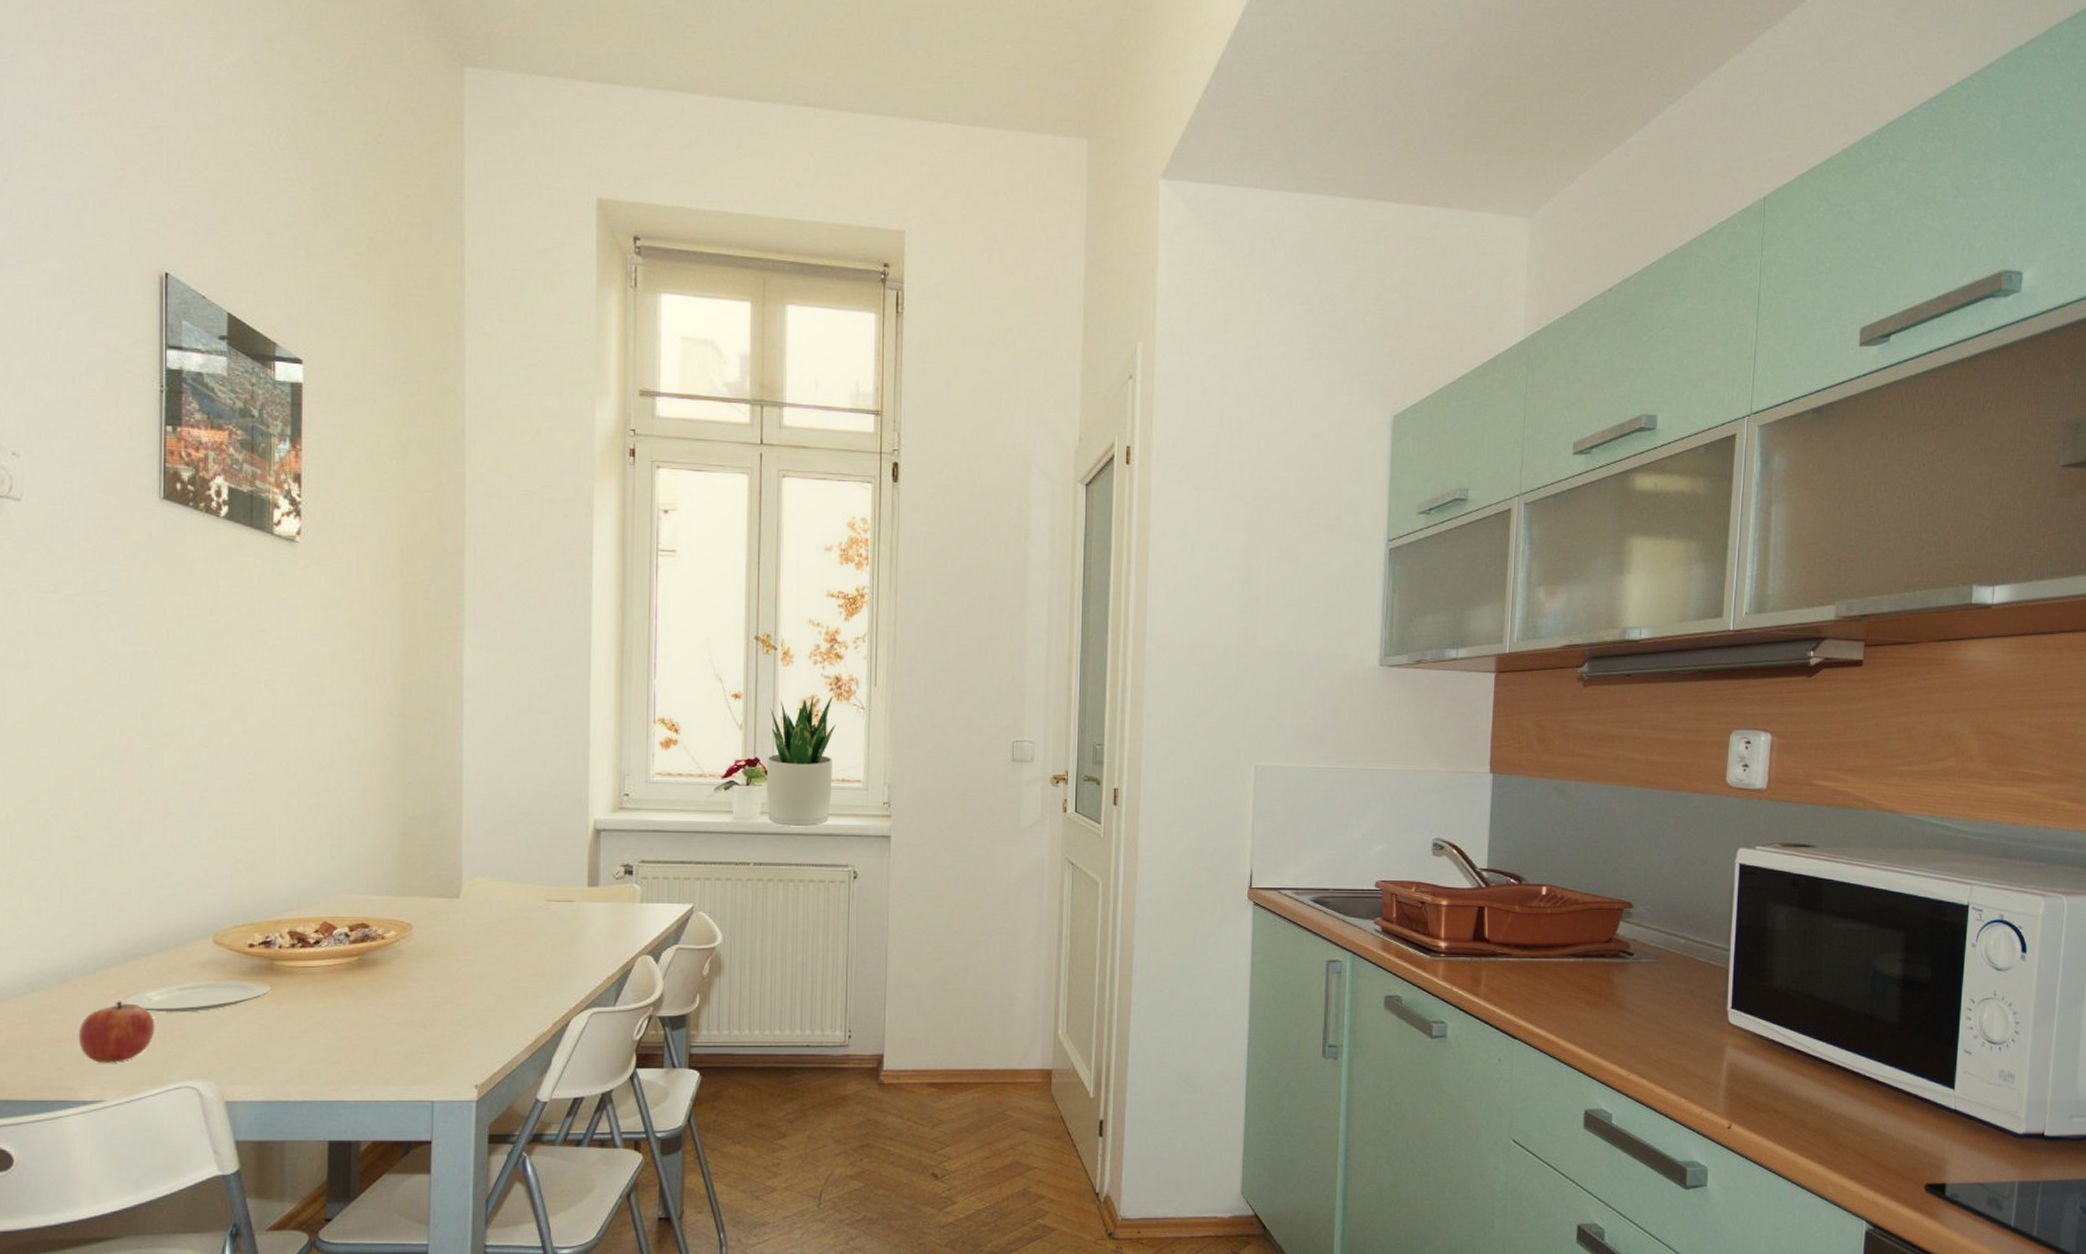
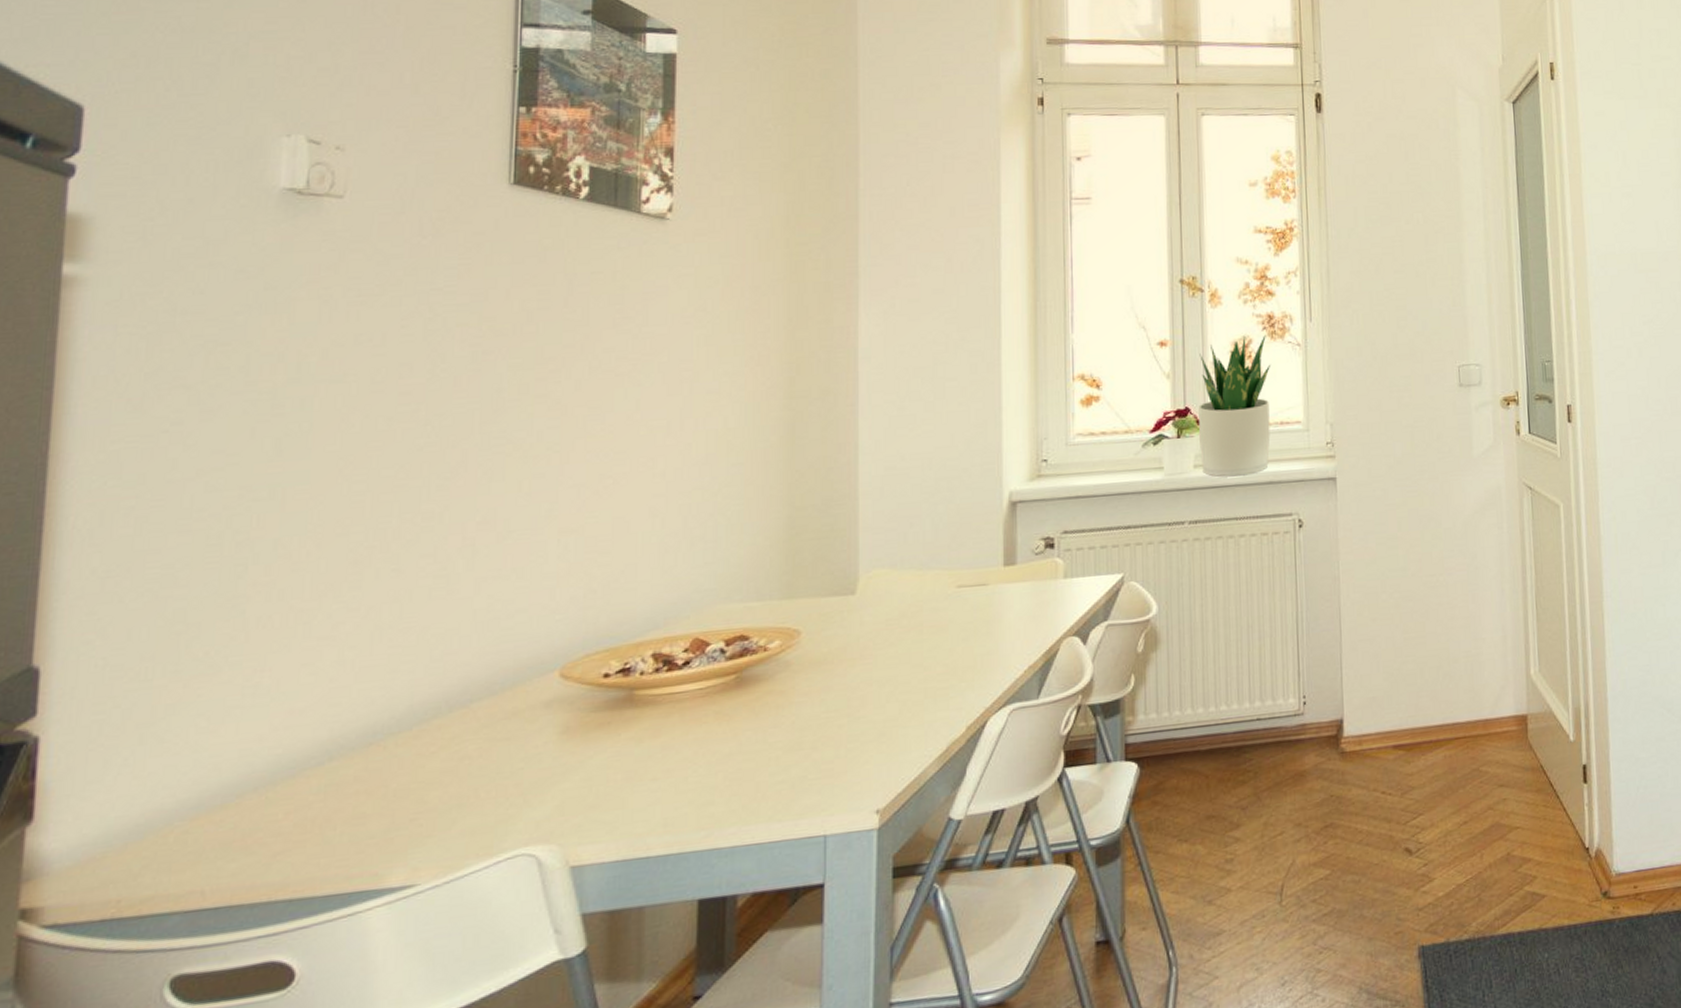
fruit: present [78,1001,155,1063] -> none [386,759,485,839]
plate: present [124,979,272,1013] -> none [447,715,632,769]

